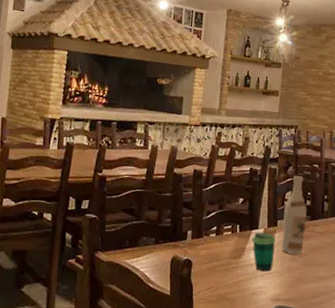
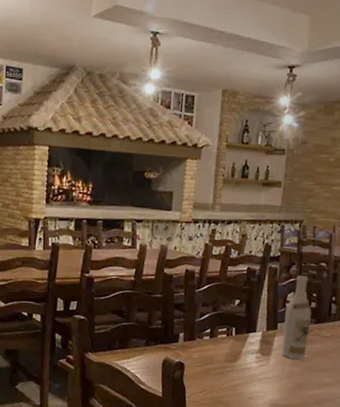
cup: present [251,232,275,272] -> none [248,335,275,376]

